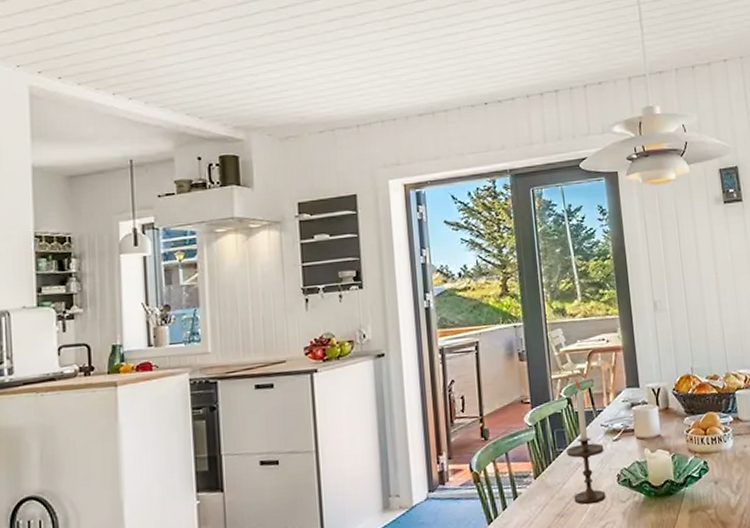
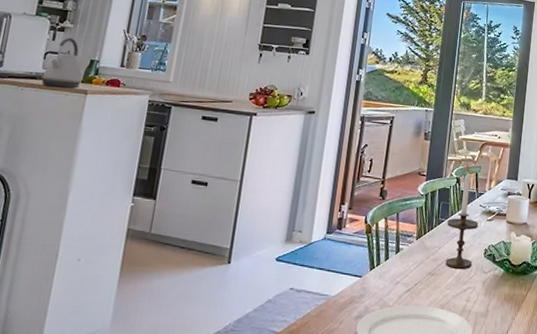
kettle: none [61,324,108,387] -> present [41,37,82,89]

